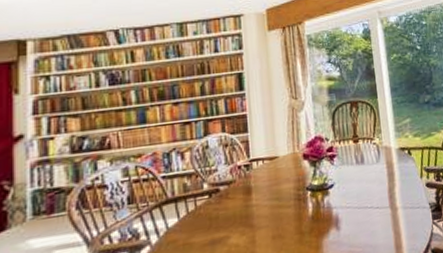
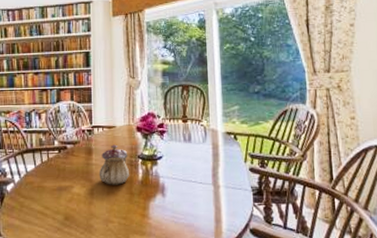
teapot: none [261,178,299,228] -> present [99,144,130,185]

